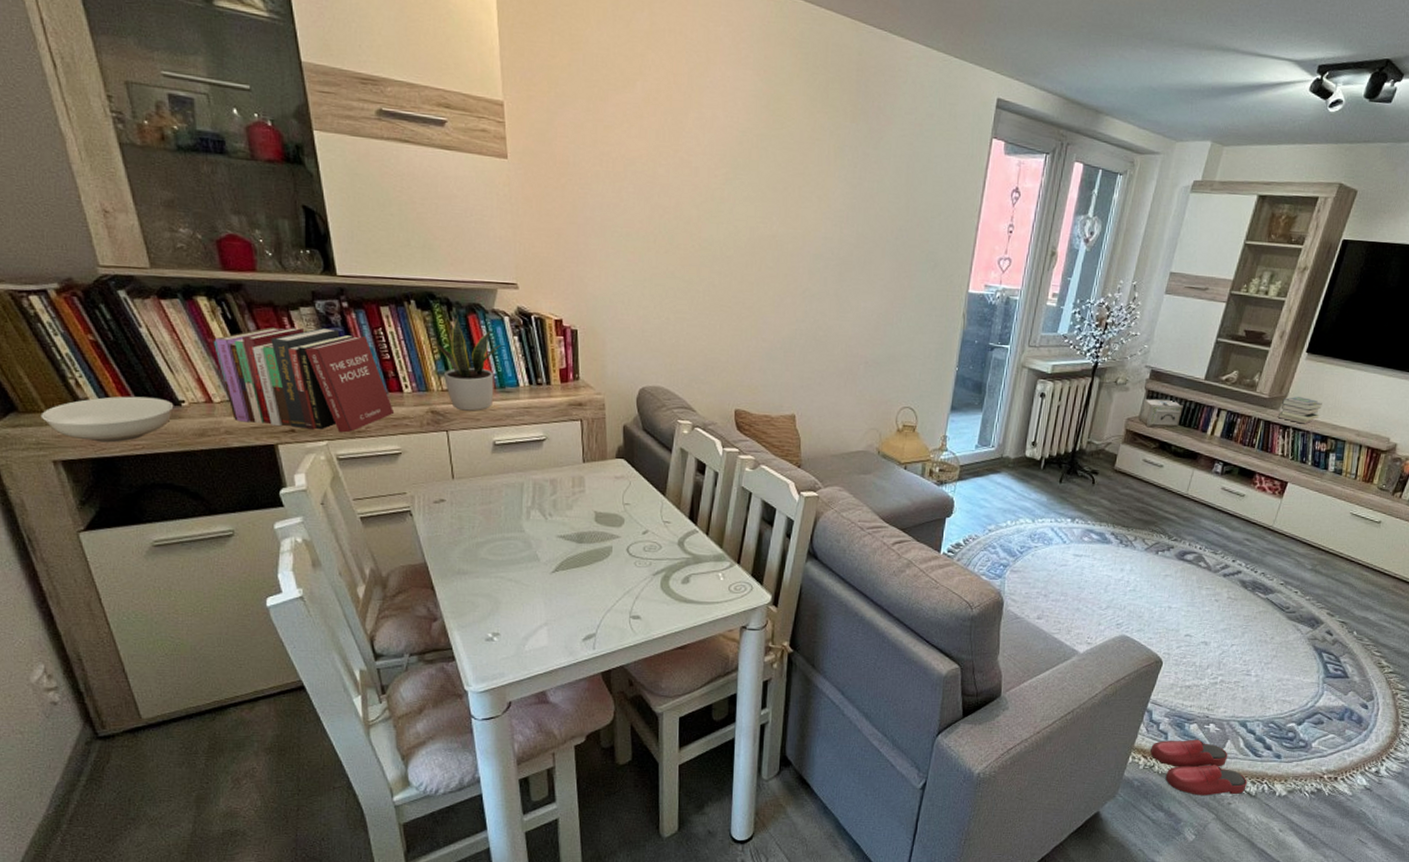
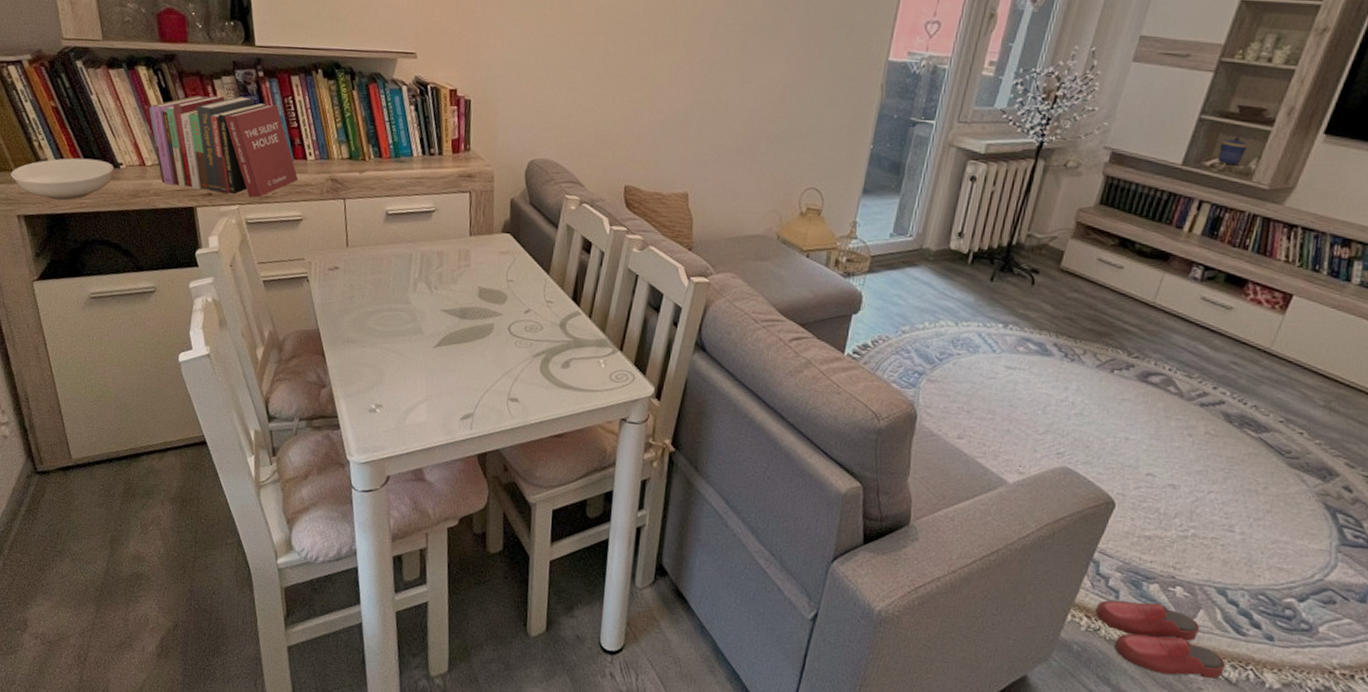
potted plant: present [429,314,502,412] -> none [333,84,399,181]
decorative box: present [1138,398,1183,428] -> none [1093,186,1153,222]
decorative jar: none [1231,355,1253,379] -> present [1217,136,1248,166]
books: present [1277,397,1322,424] -> none [1280,188,1345,223]

